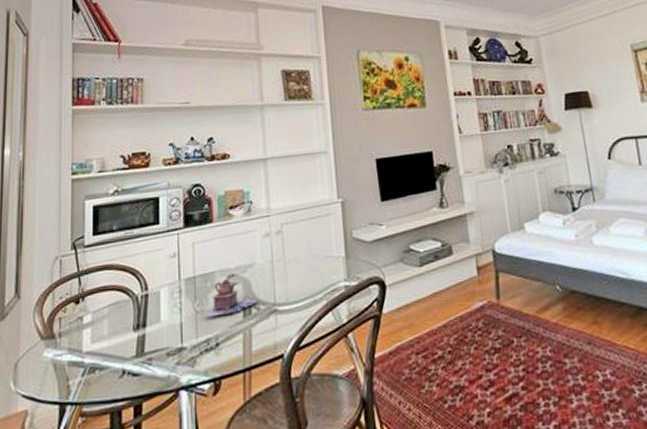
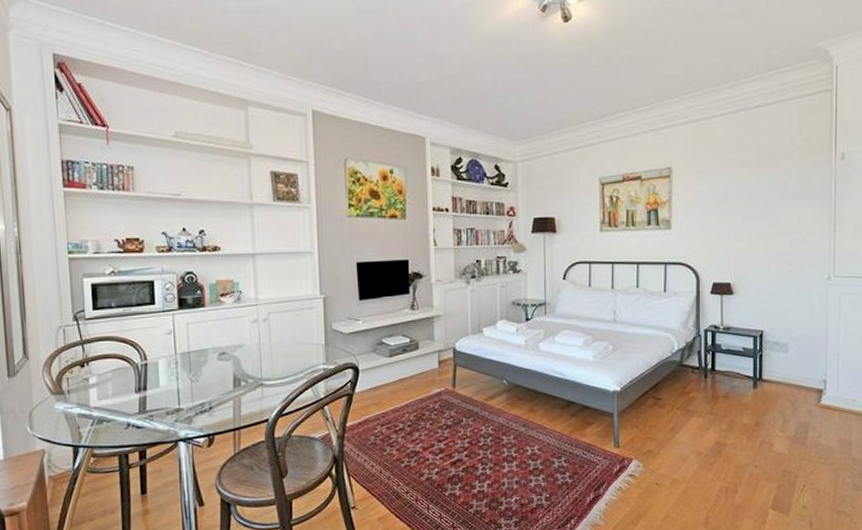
teapot: present [205,279,258,318] -> none [200,356,246,386]

